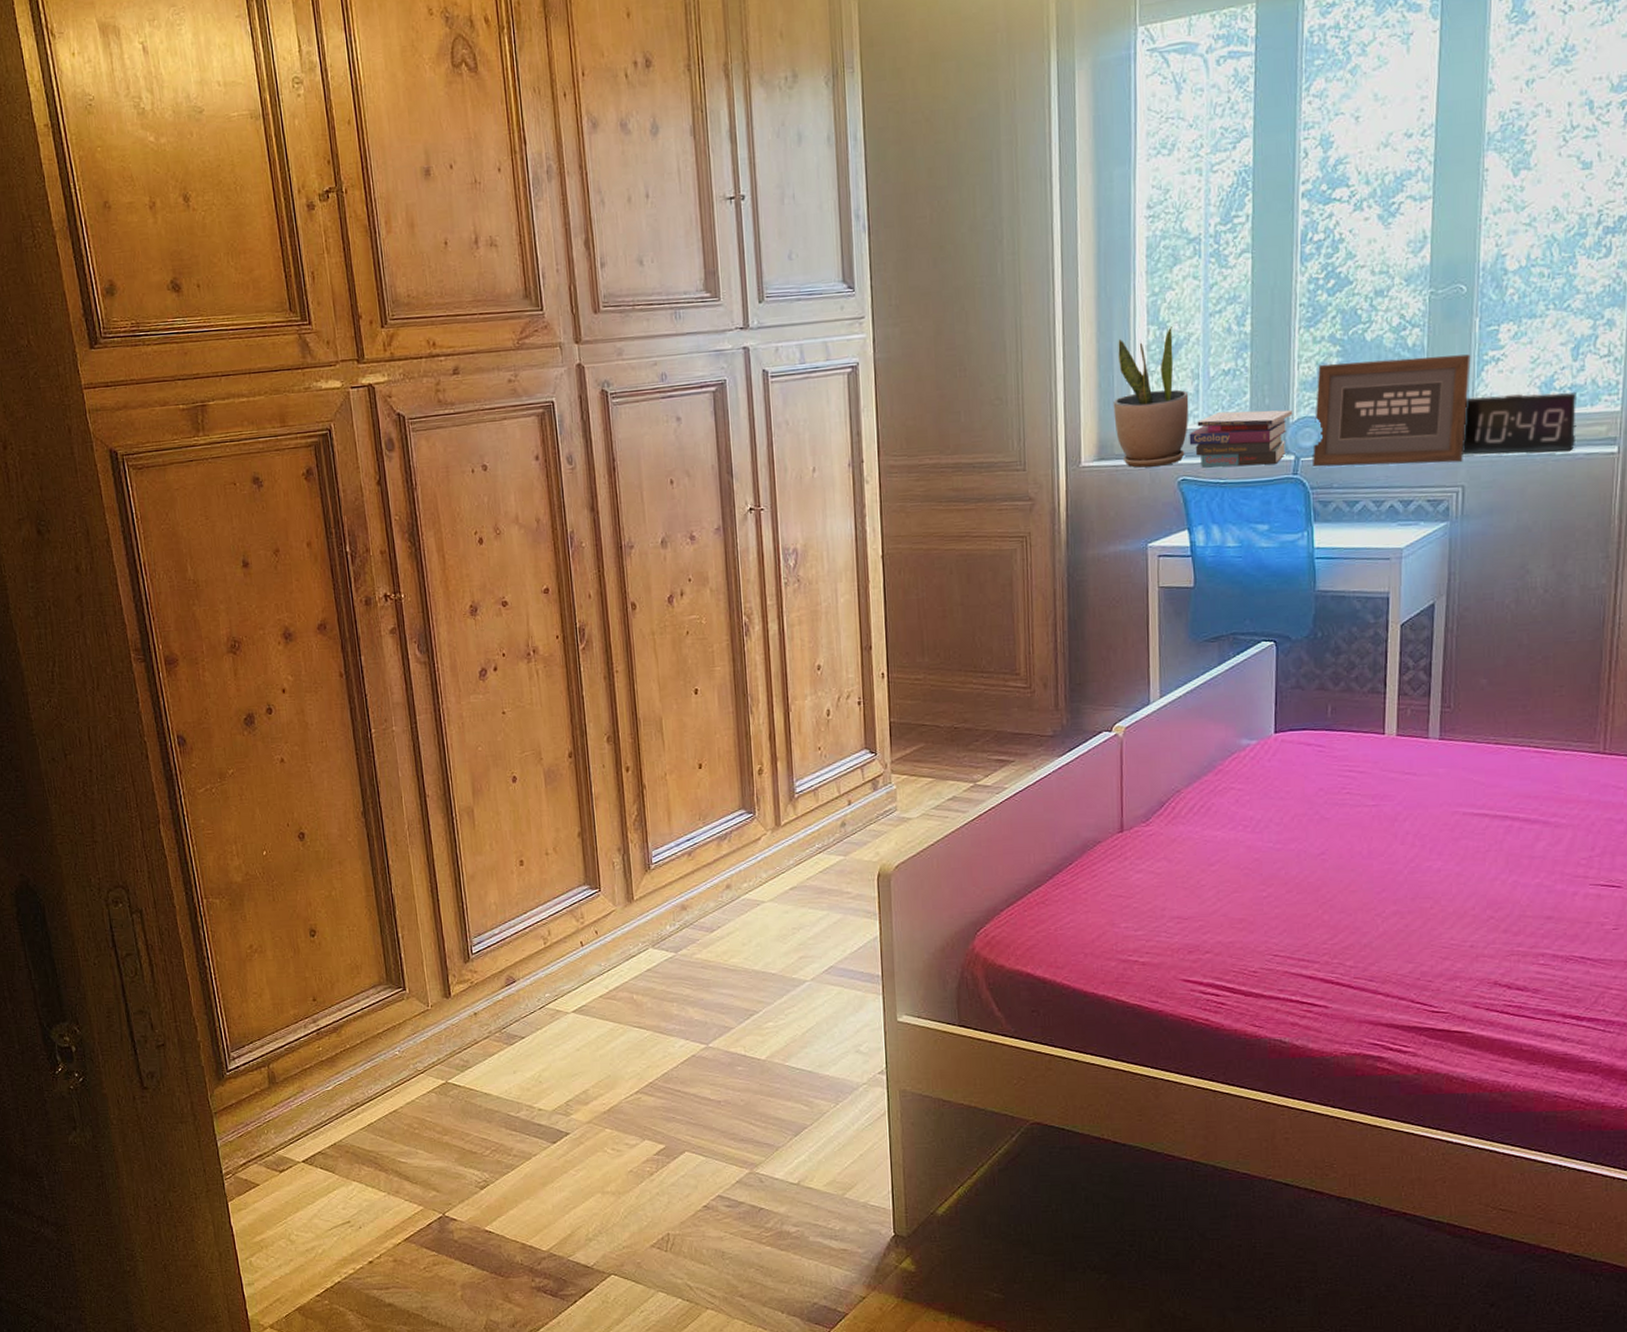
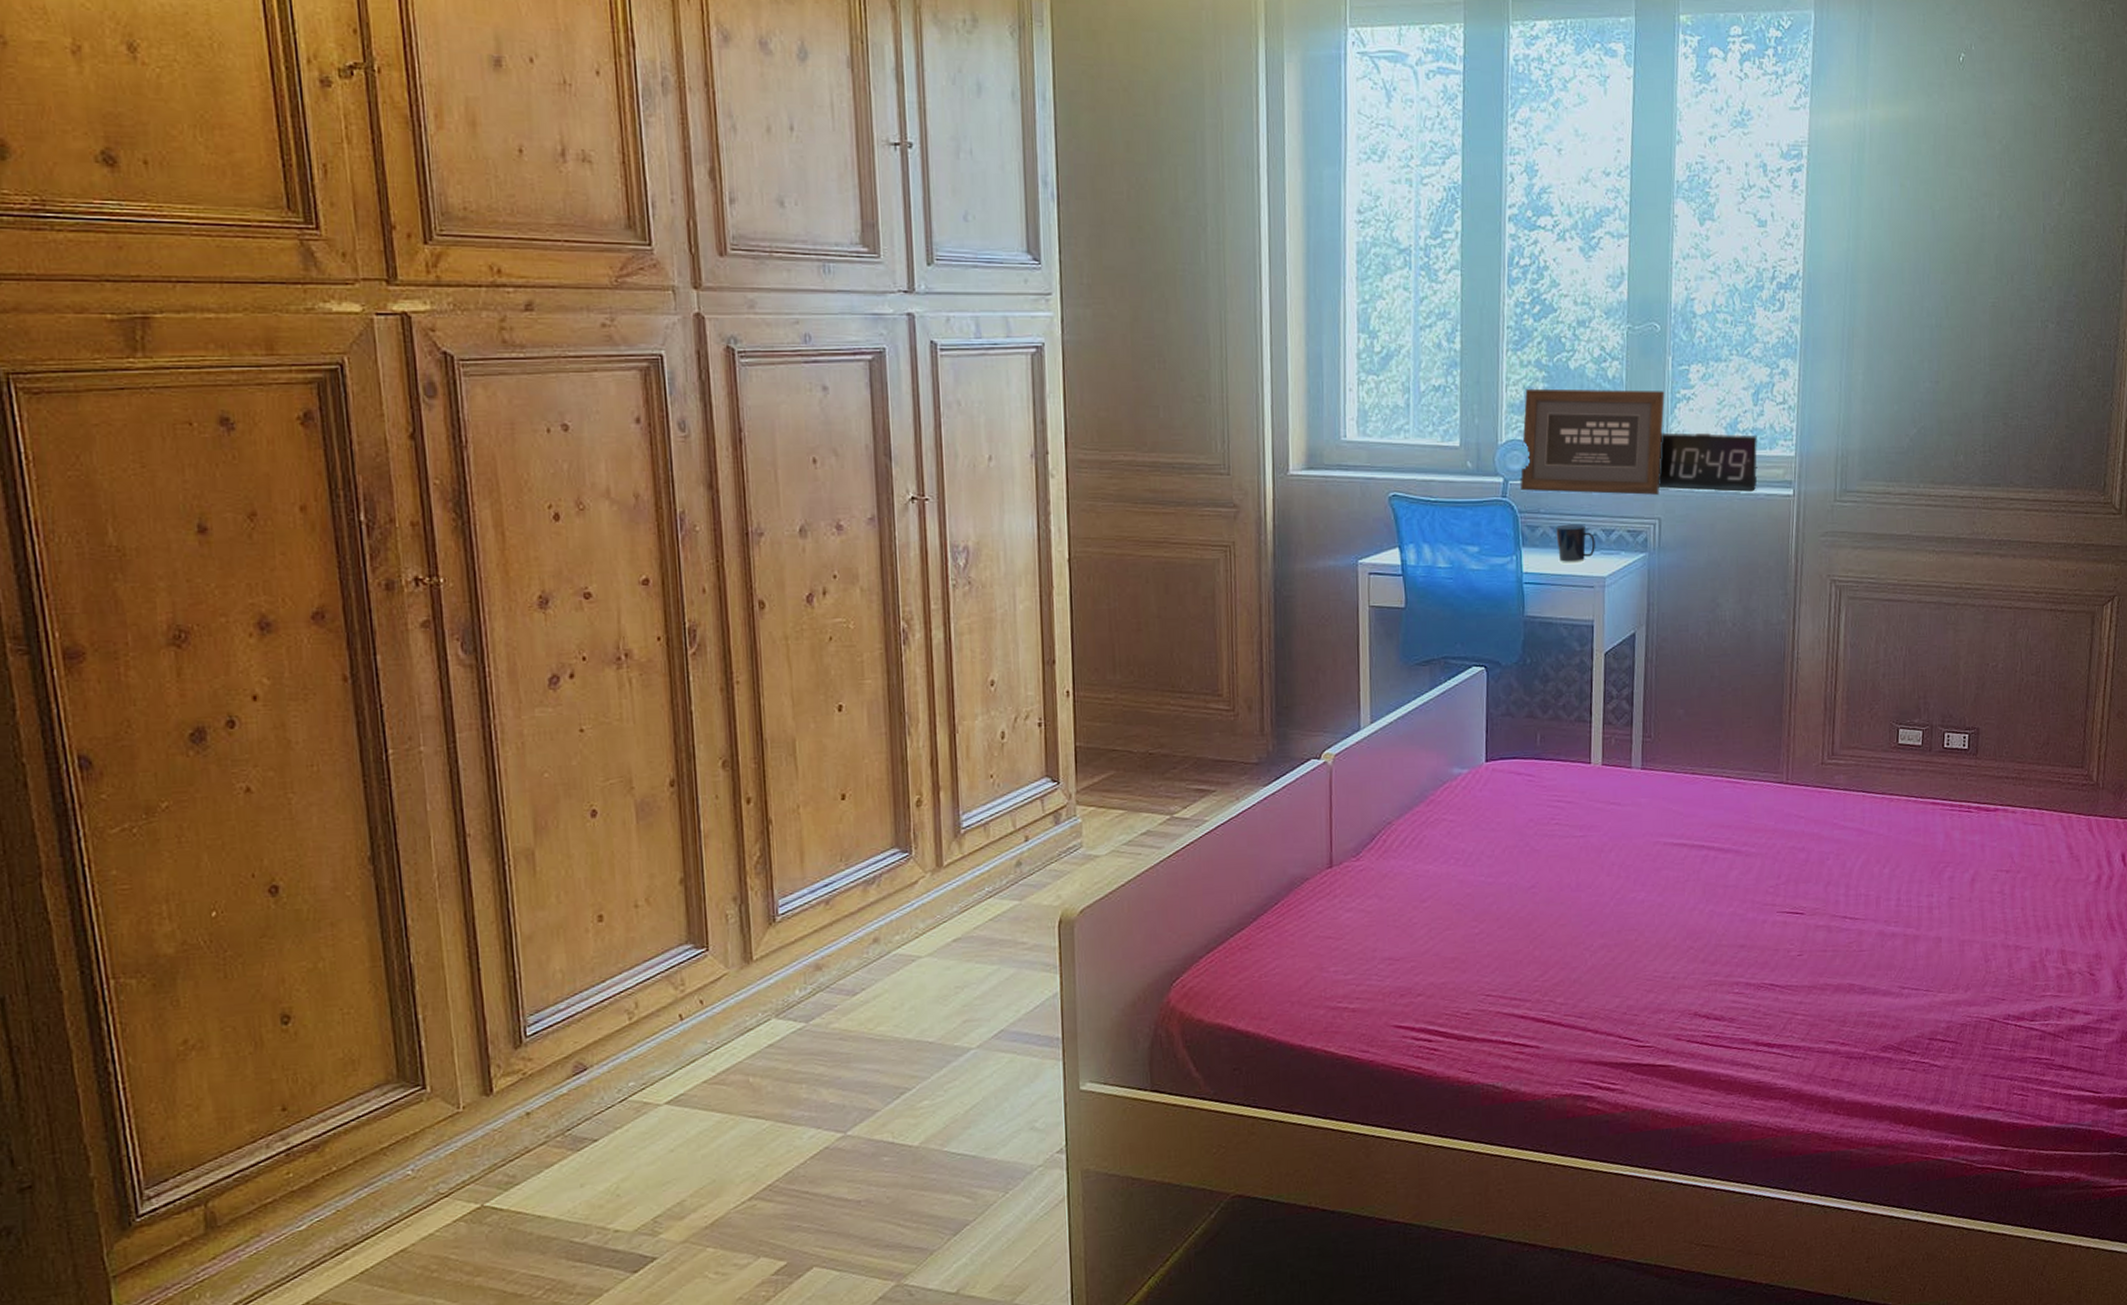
potted plant: present [1113,325,1189,468] -> none [1323,335,1400,480]
books: present [1189,409,1293,468] -> none [1399,429,1502,485]
mug: none [1350,496,1392,538] -> present [1556,524,1595,565]

